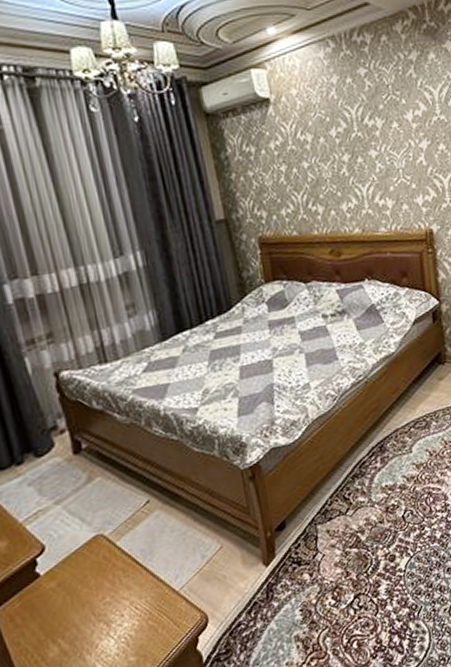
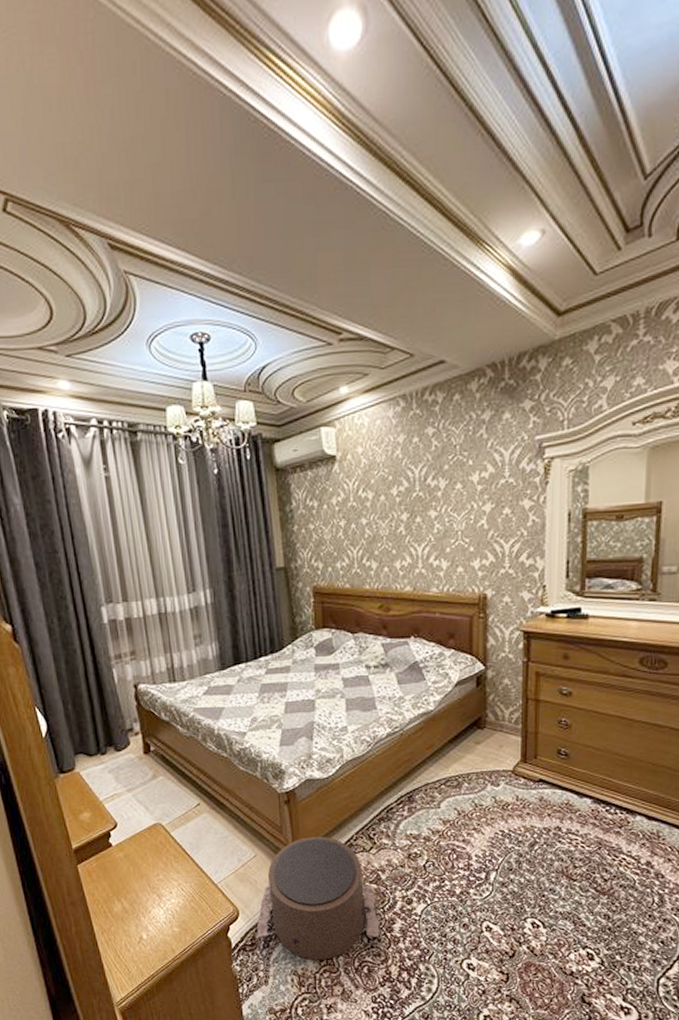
pouf: none [230,507,366,652] -> present [256,836,380,960]

